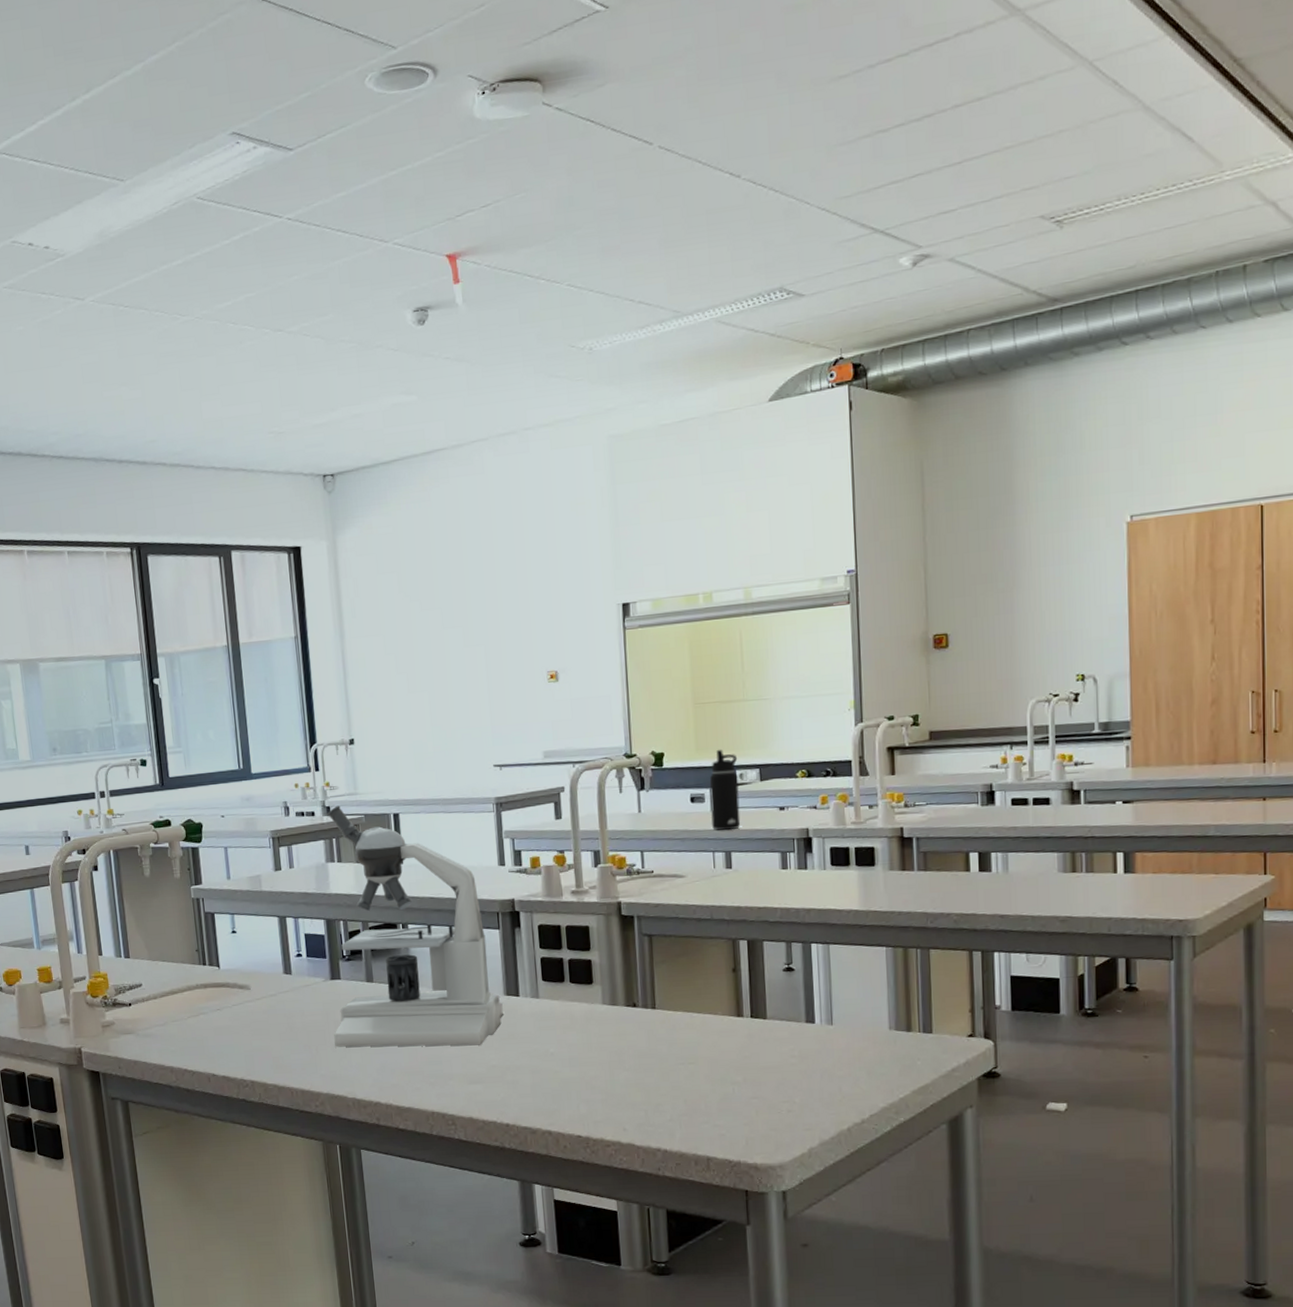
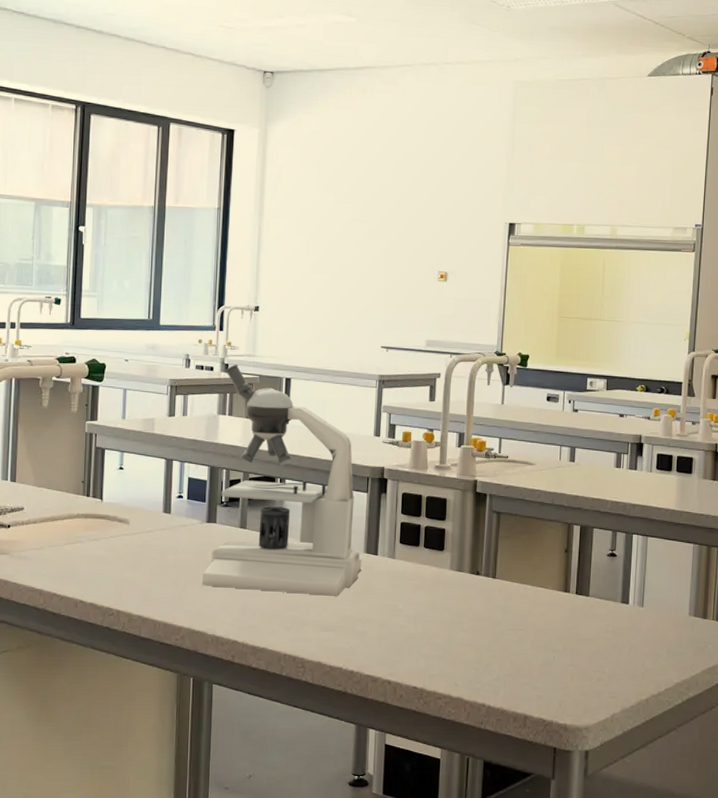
water bottle: present [709,749,741,830] -> none [562,358,590,428]

